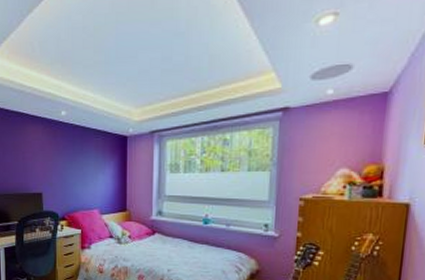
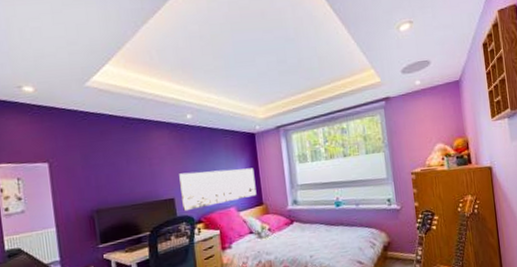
wall art: none [49,170,122,207] -> present [179,168,257,212]

